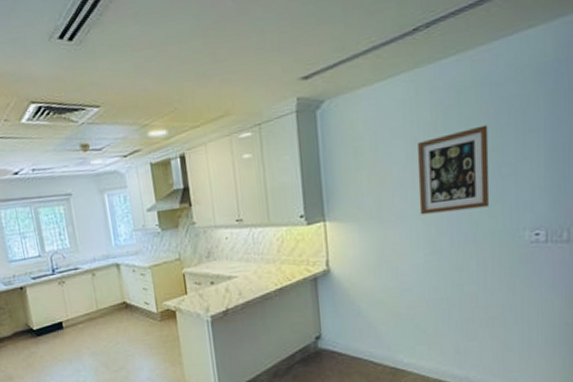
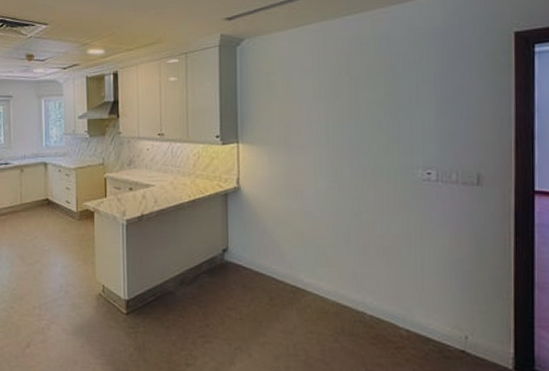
wall art: present [416,125,490,215] -> none [323,73,387,146]

